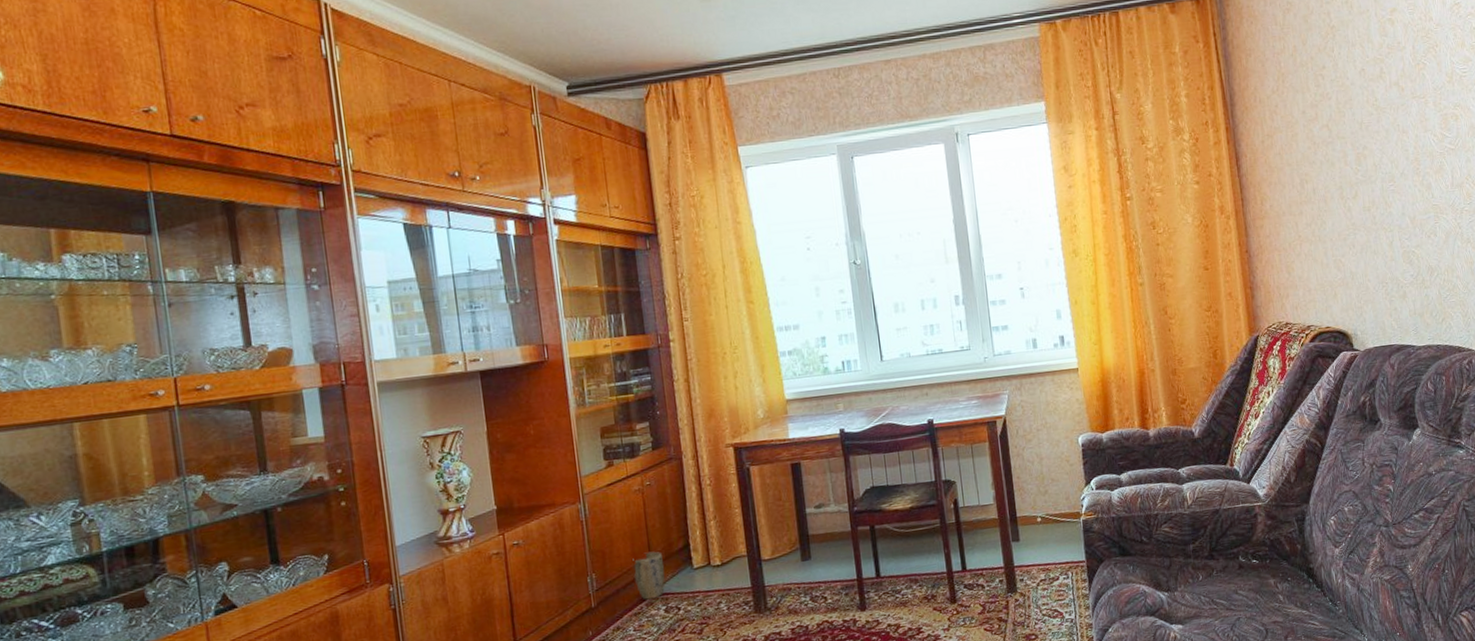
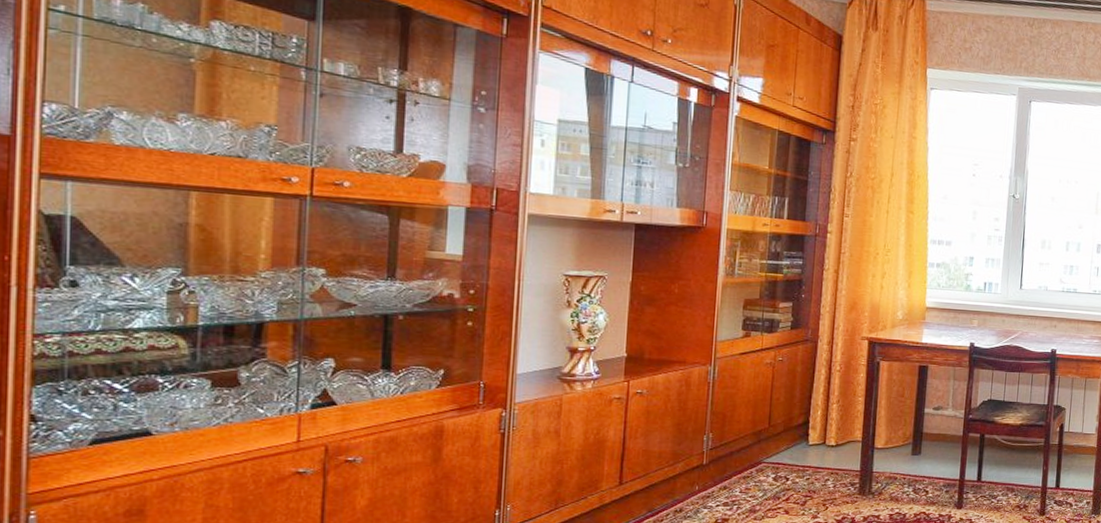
plant pot: present [632,551,665,600] -> none [750,422,781,466]

